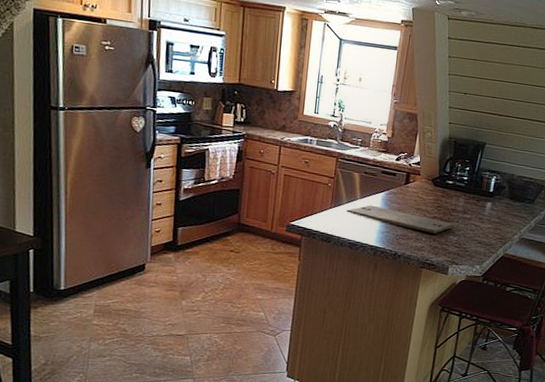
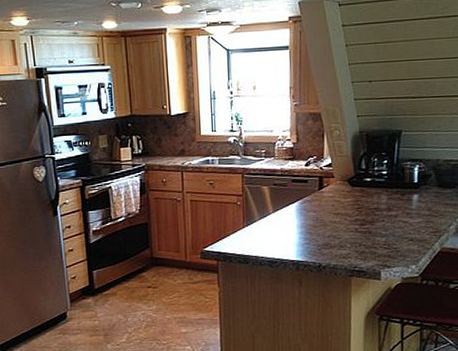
cutting board: present [346,205,455,234] -> none [260,217,381,238]

